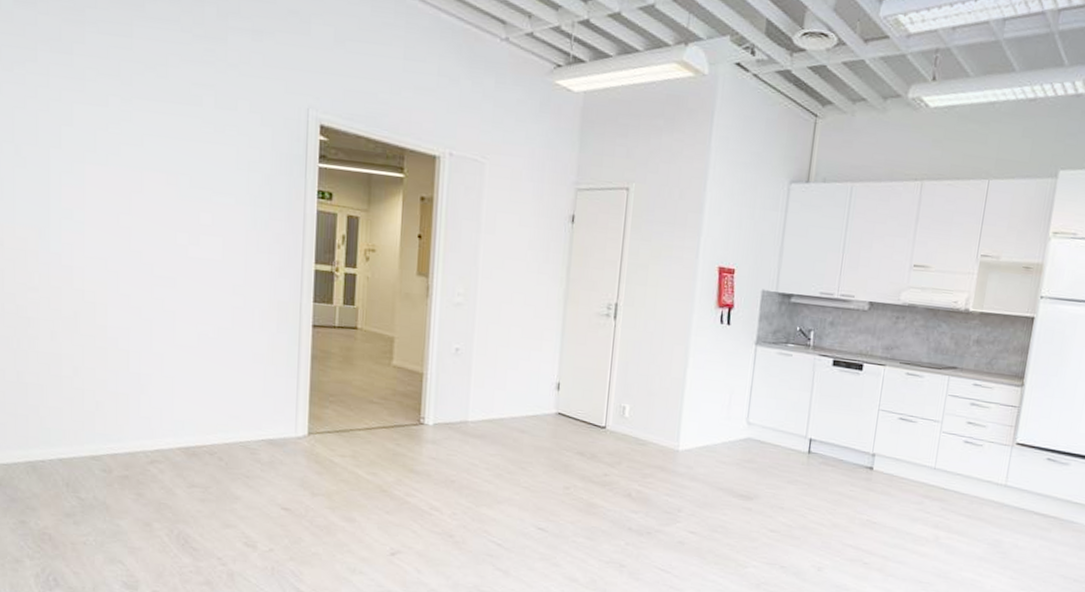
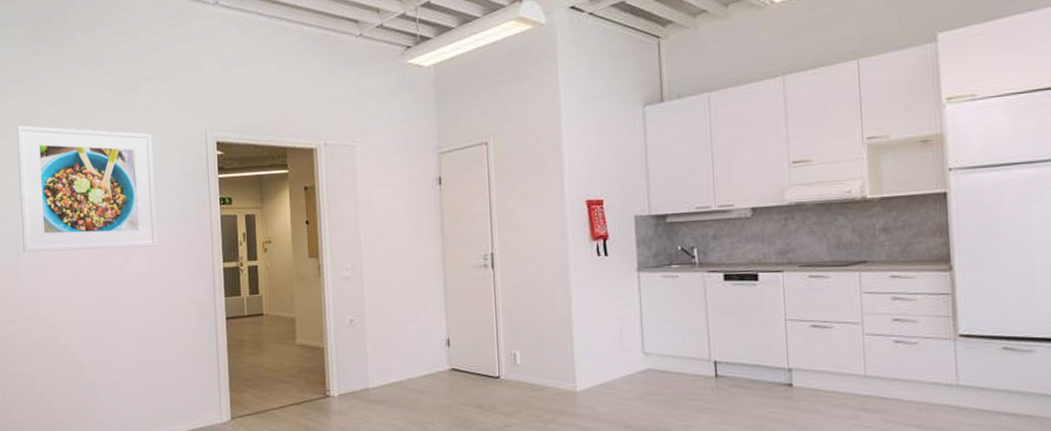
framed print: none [52,50,238,232] -> present [17,125,158,253]

